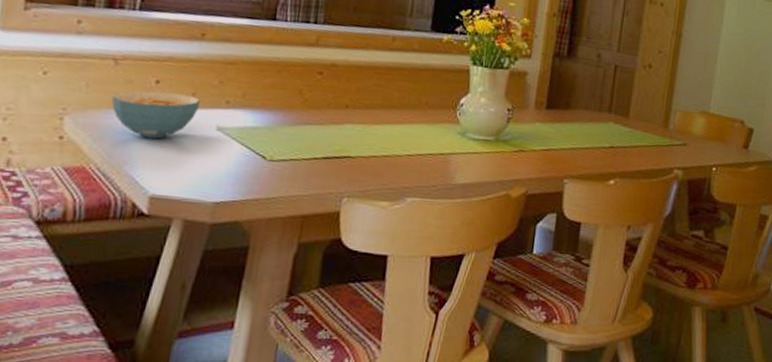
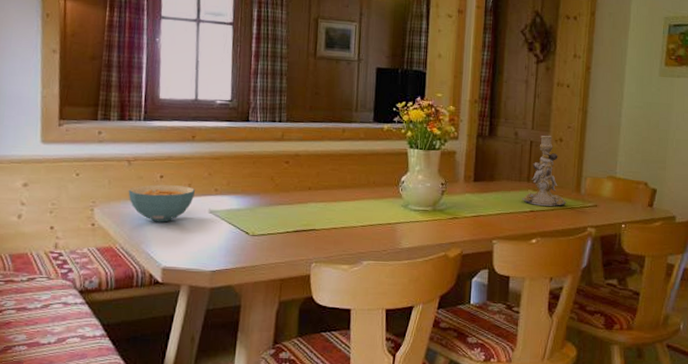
candlestick: none [600,59,653,143] -> present [521,135,567,207]

